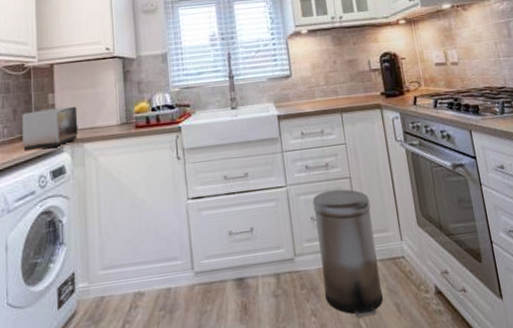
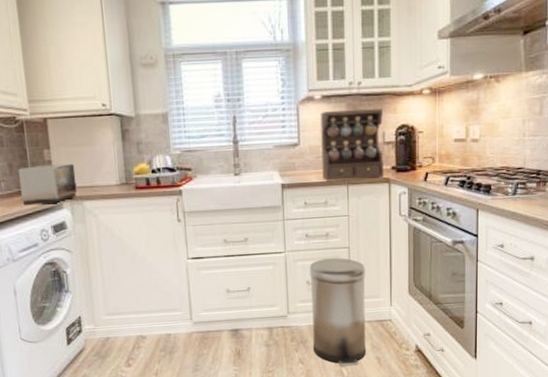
spice rack: none [308,39,375,110] -> present [320,109,384,181]

